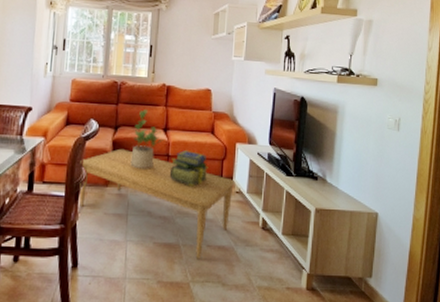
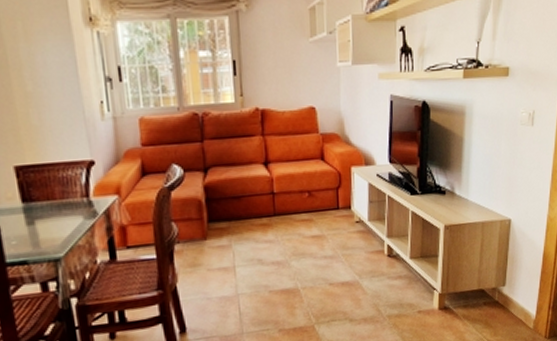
coffee table: present [79,148,234,259] -> none [168,193,353,300]
potted plant: present [130,109,163,169] -> none [227,143,265,214]
stack of books: present [169,150,208,187] -> none [277,183,322,224]

